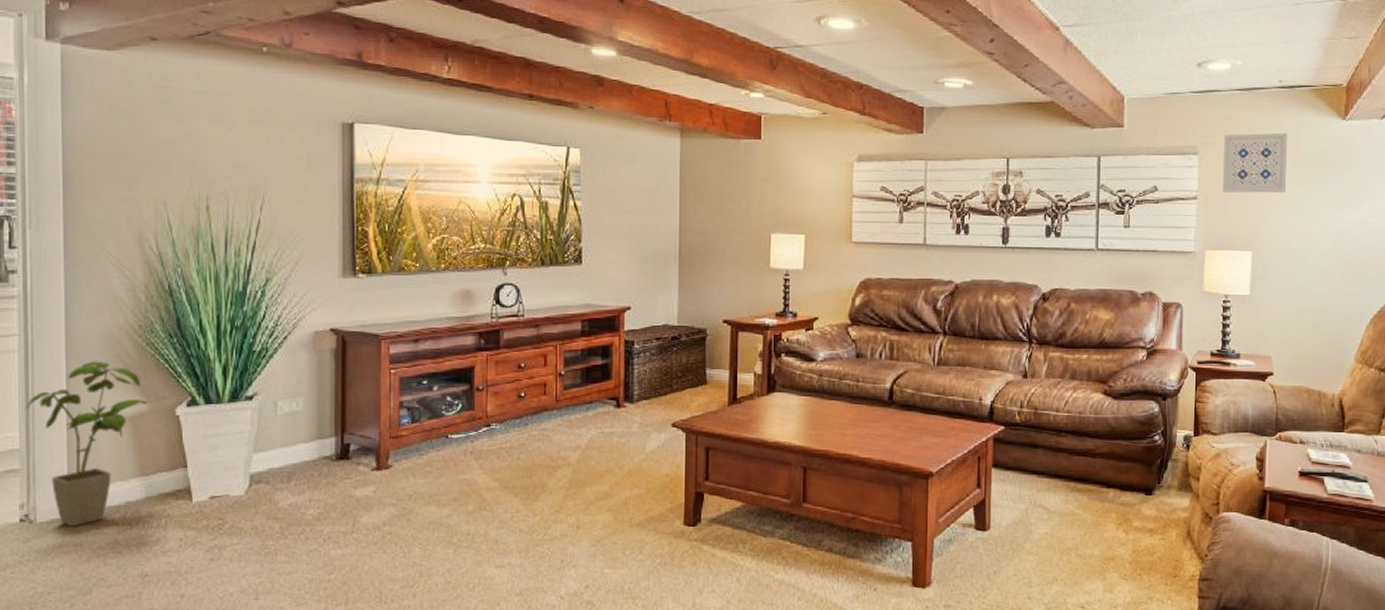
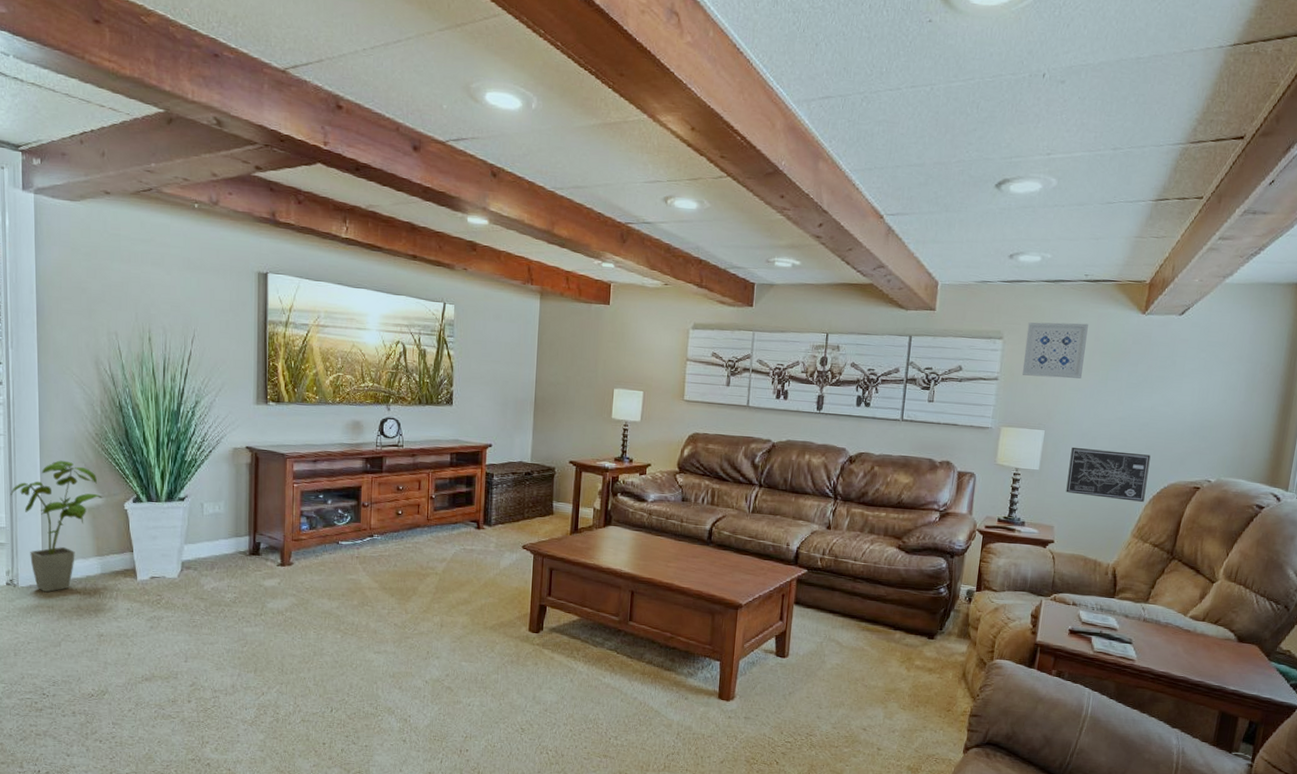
wall art: none [1281,267,1367,323] -> present [1066,447,1151,502]

